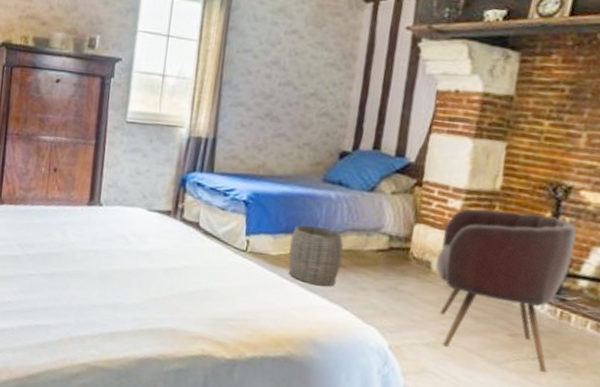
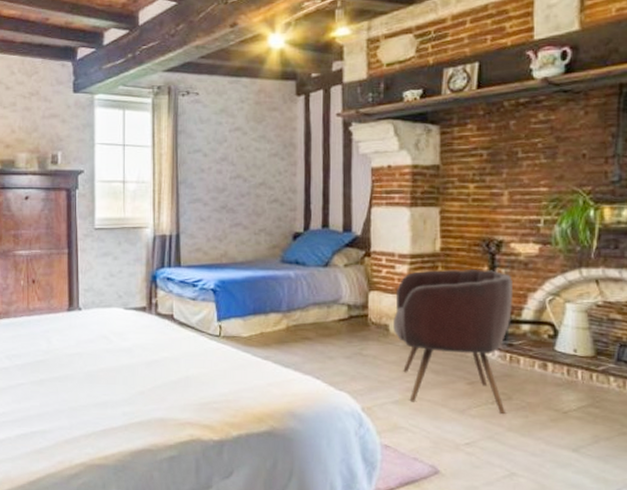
woven basket: present [288,225,343,287] -> none [259,304,308,360]

